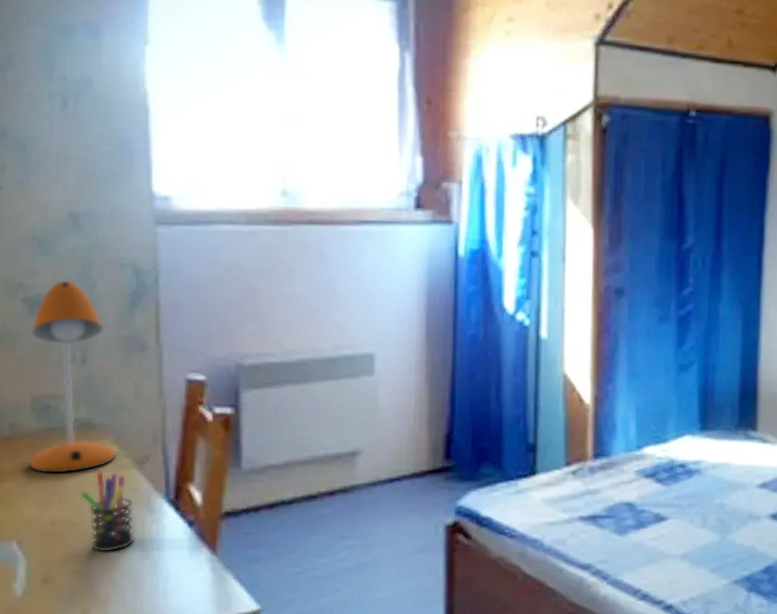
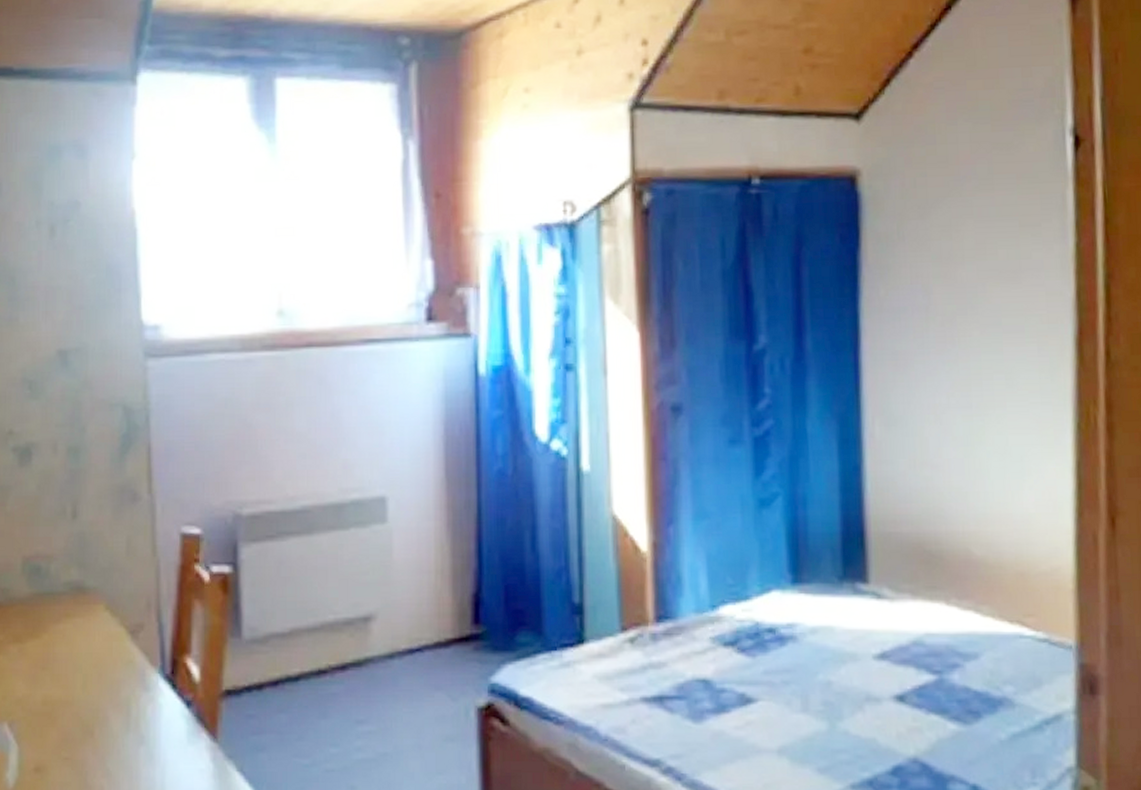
desk lamp: present [29,280,117,473] -> none [20,425,109,645]
pen holder: present [80,470,134,552] -> none [72,640,129,737]

